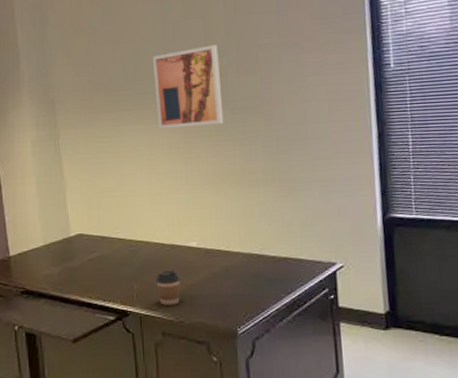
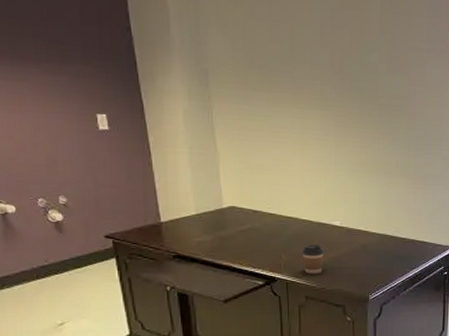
wall art: present [152,45,224,129] -> none [309,39,373,117]

